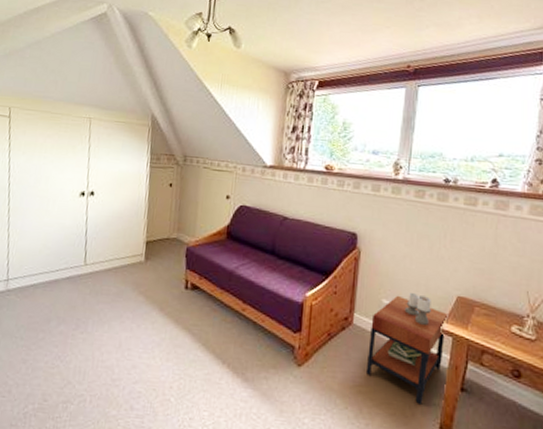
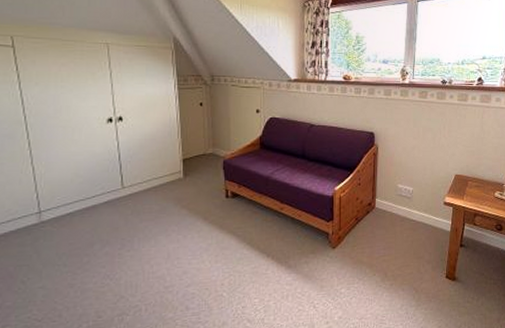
side table: present [365,293,448,404] -> none [388,177,449,262]

